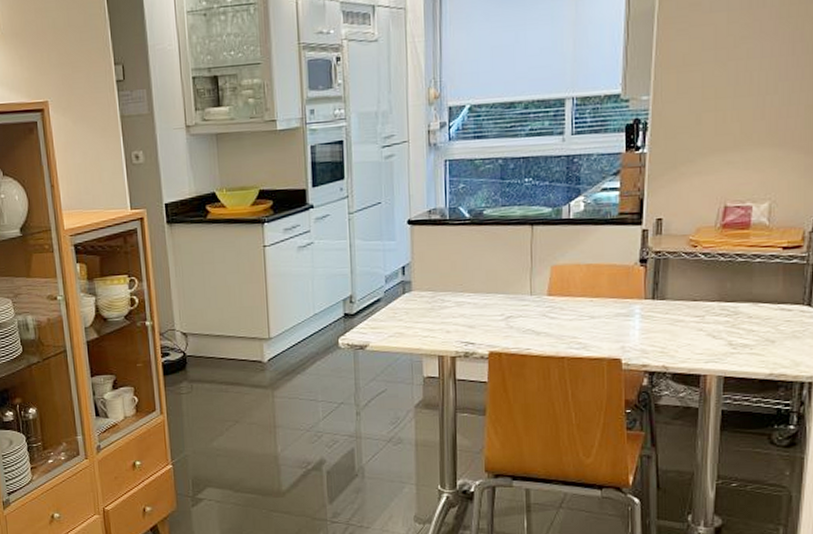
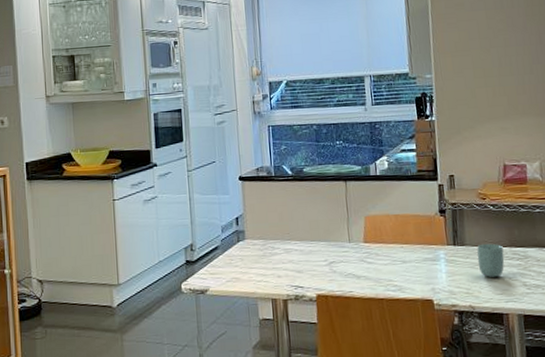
cup: none [678,297,710,336] -> present [477,243,505,278]

